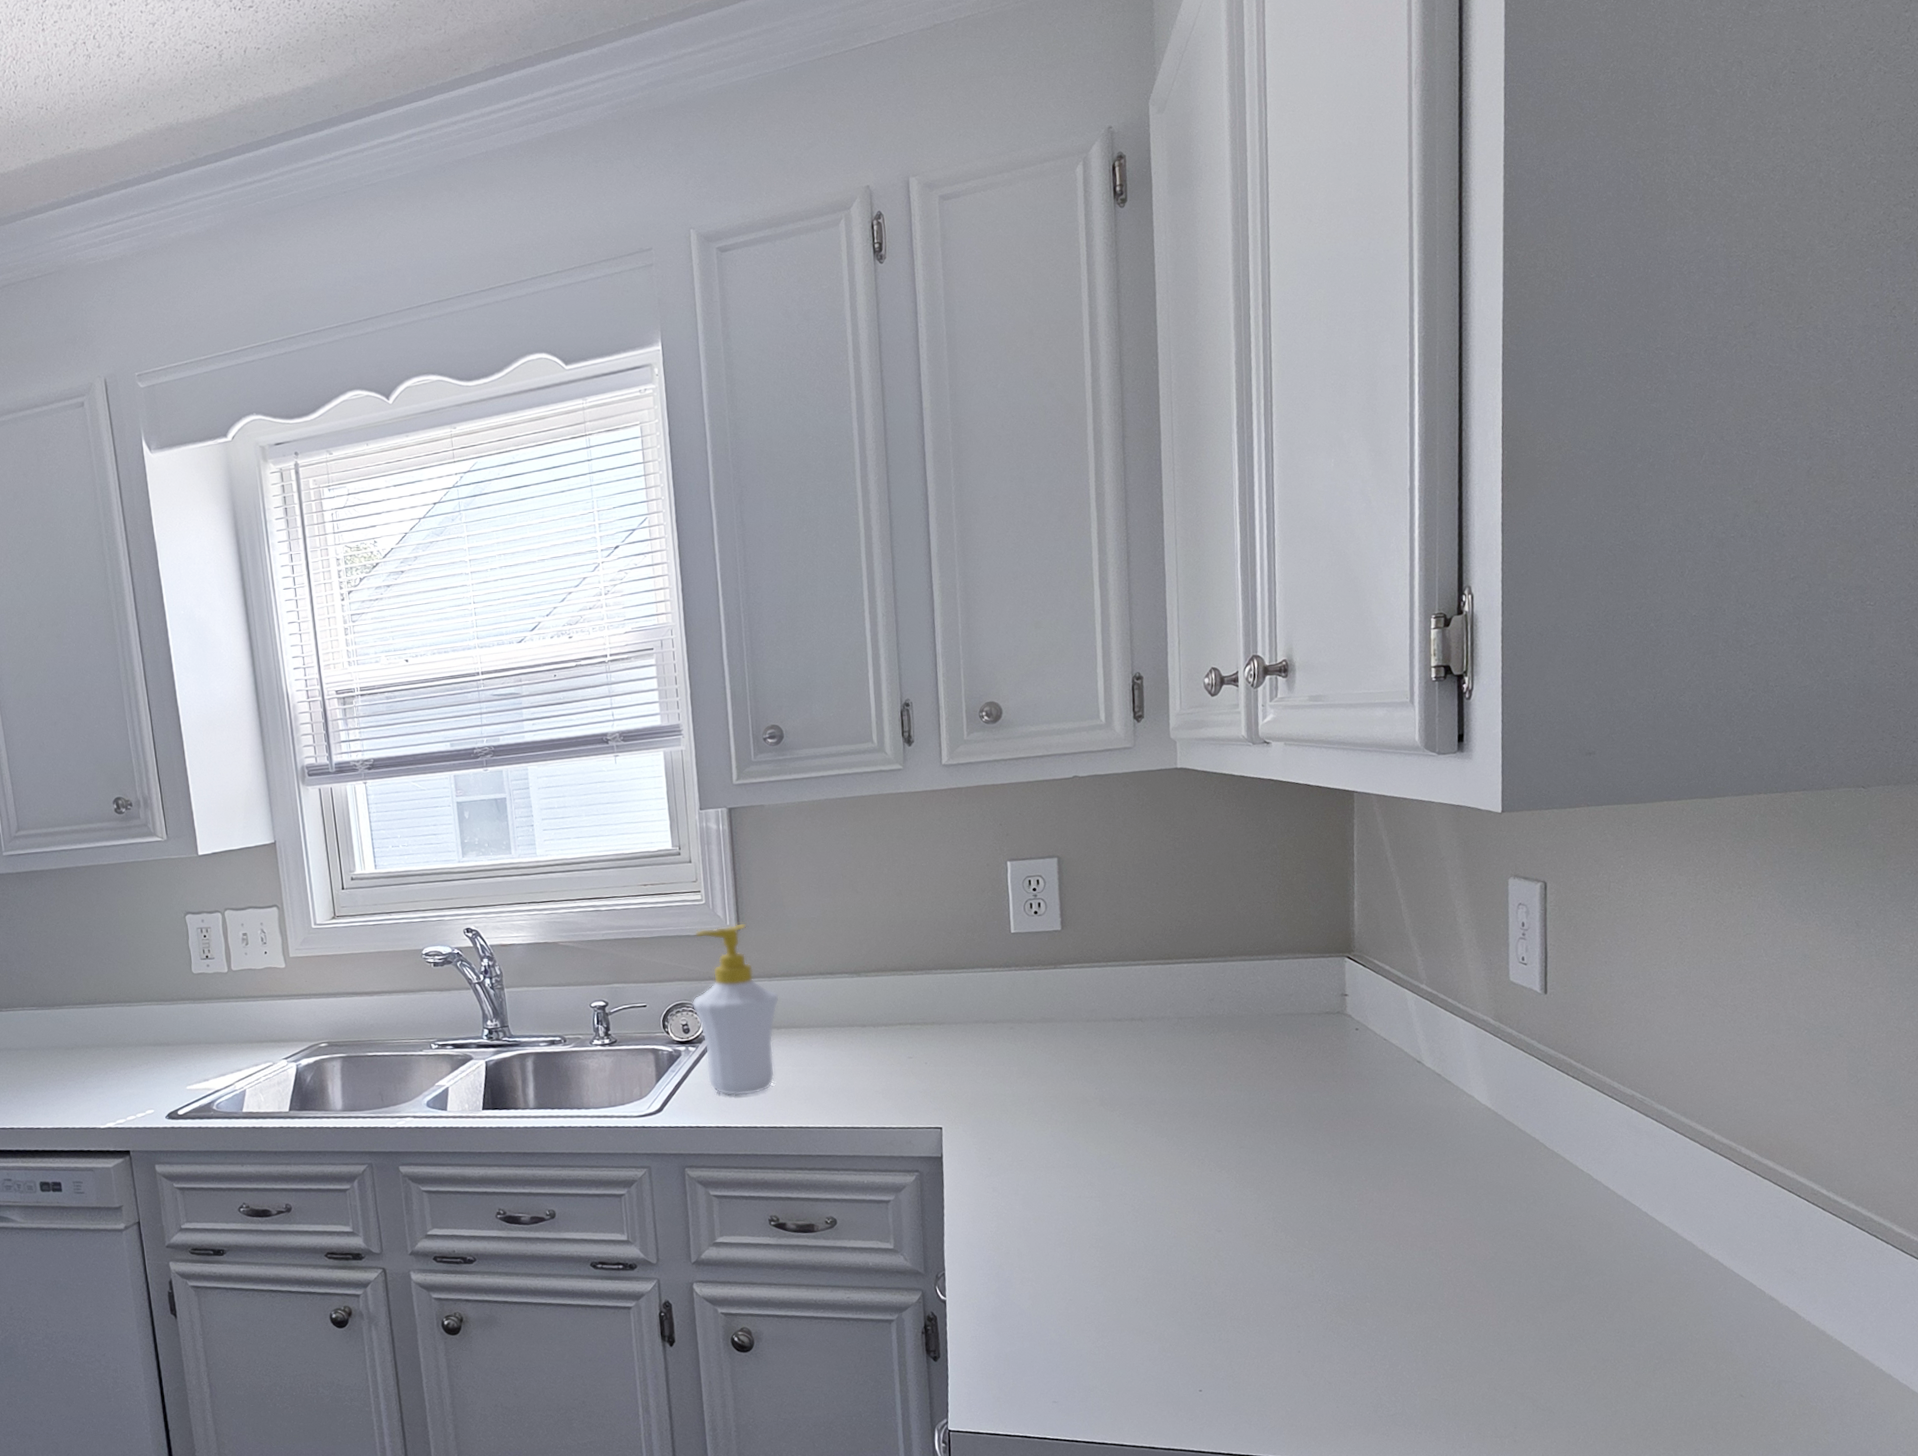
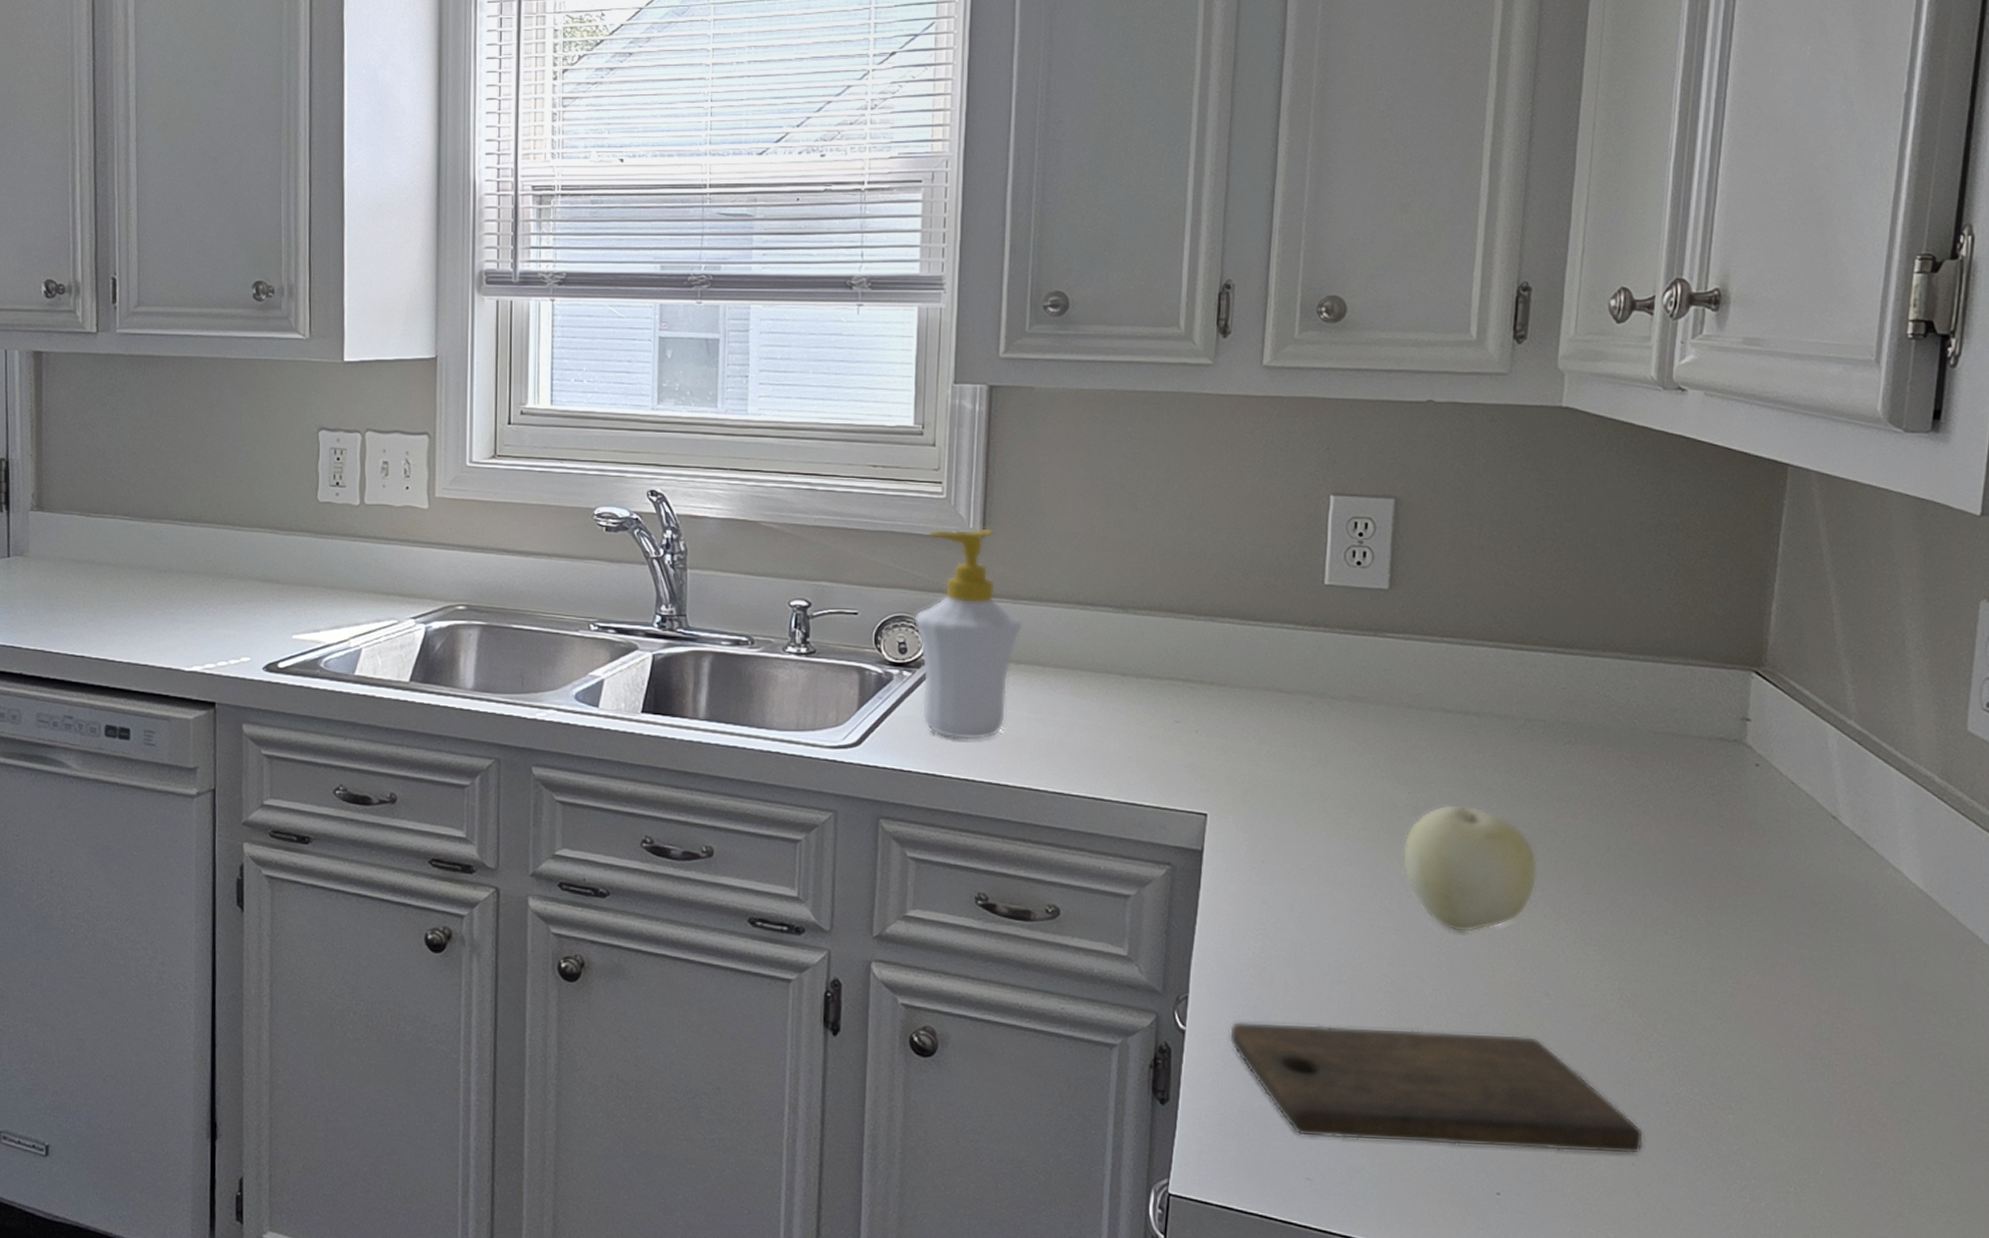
cutting board: none [980,1265,1305,1370] -> present [1229,1021,1644,1155]
fruit: none [1096,1092,1202,1193] -> present [1403,804,1537,933]

